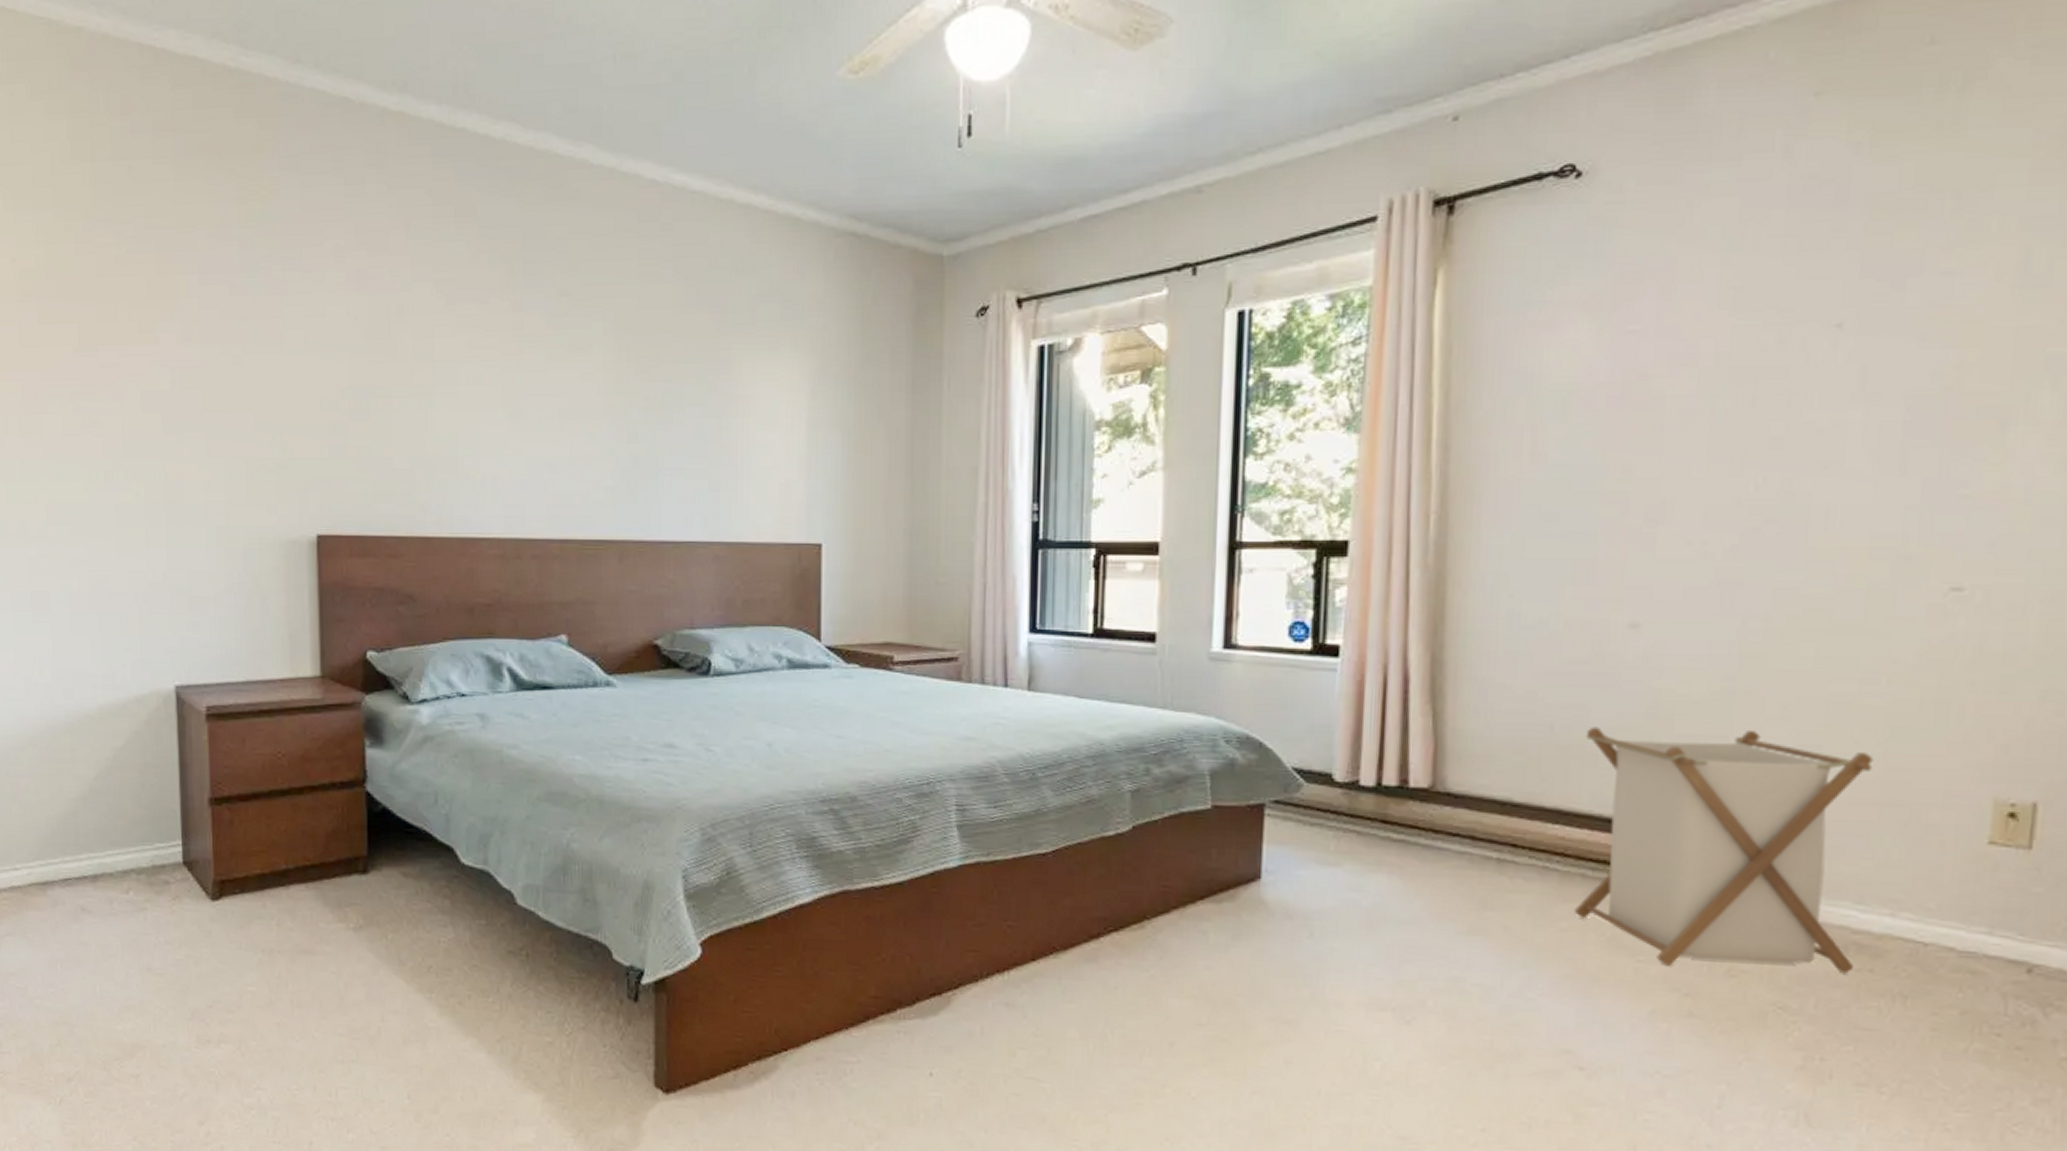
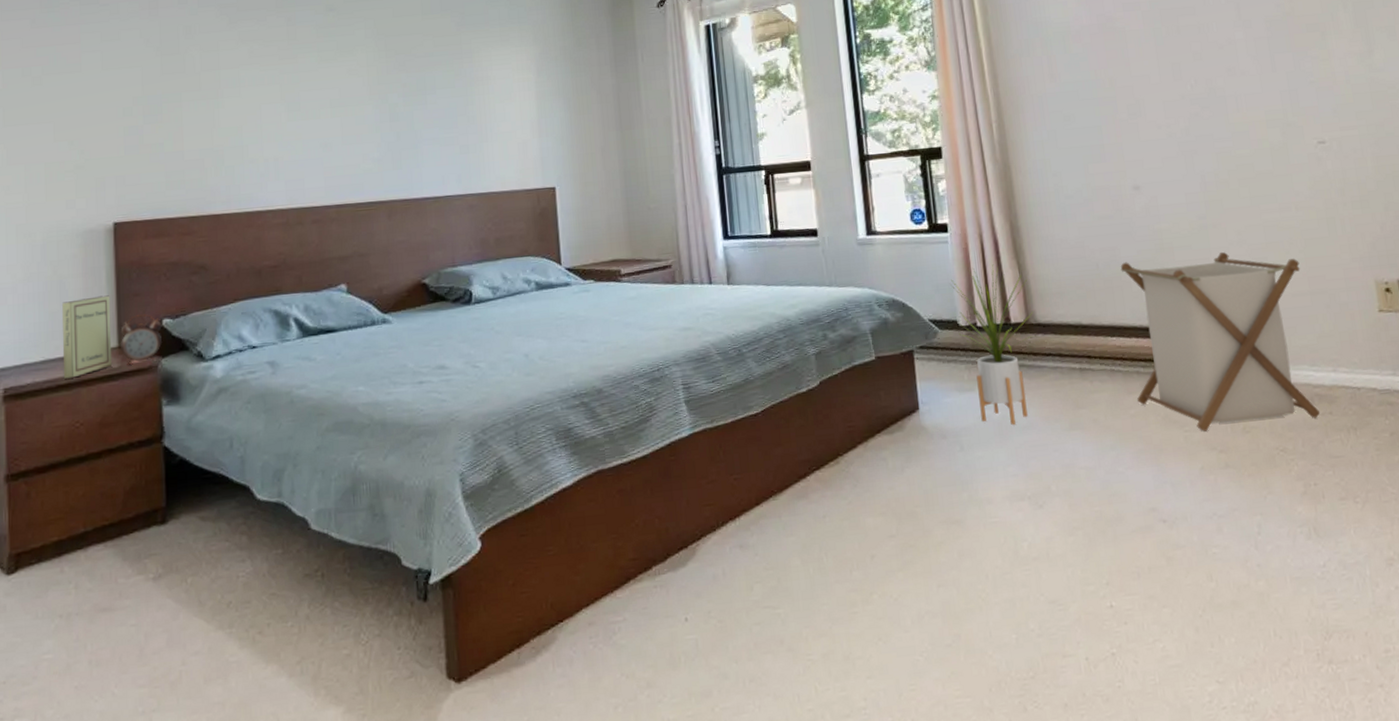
book: none [264,617,315,704] -> present [62,295,112,379]
alarm clock: none [322,643,367,698] -> present [120,314,163,365]
house plant: none [1330,707,1447,918] -> present [950,264,1040,426]

